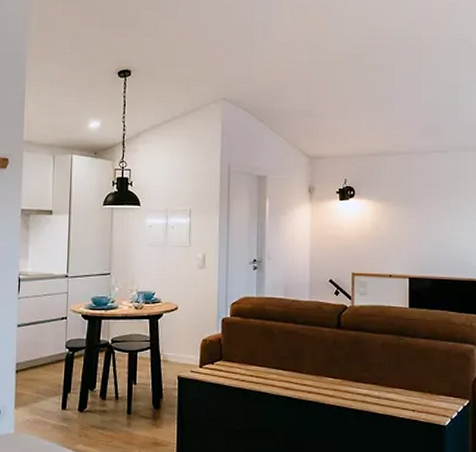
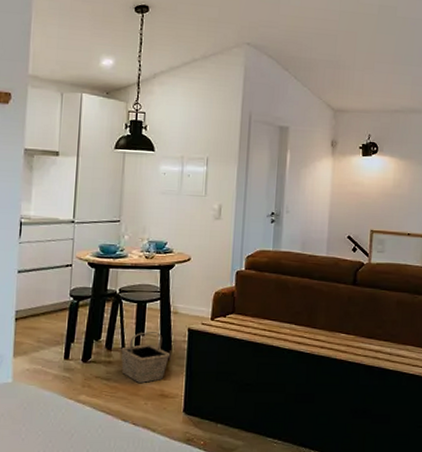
basket: none [115,381,161,431] -> present [121,332,170,383]

